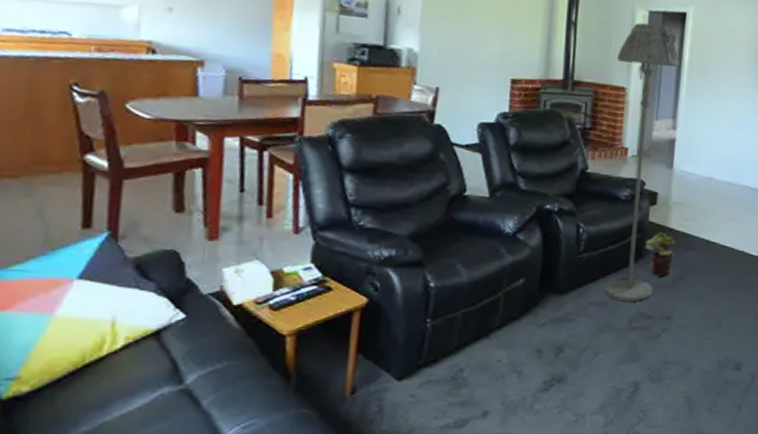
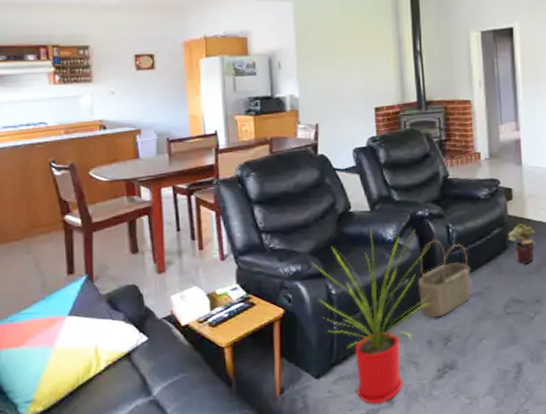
house plant: none [409,216,555,415] -> present [311,227,434,405]
wicker basket: none [533,239,598,325] -> present [417,240,471,318]
floor lamp: present [605,23,680,302] -> none [460,41,521,290]

